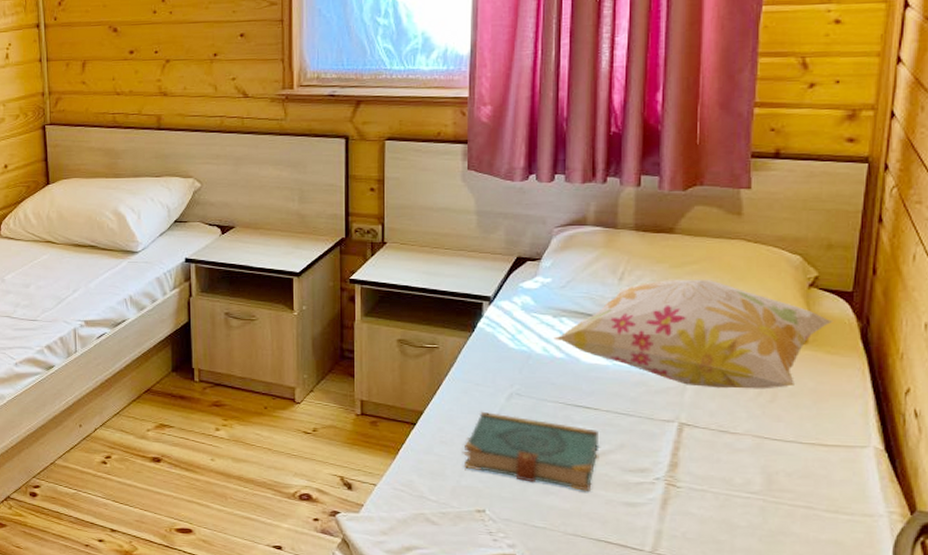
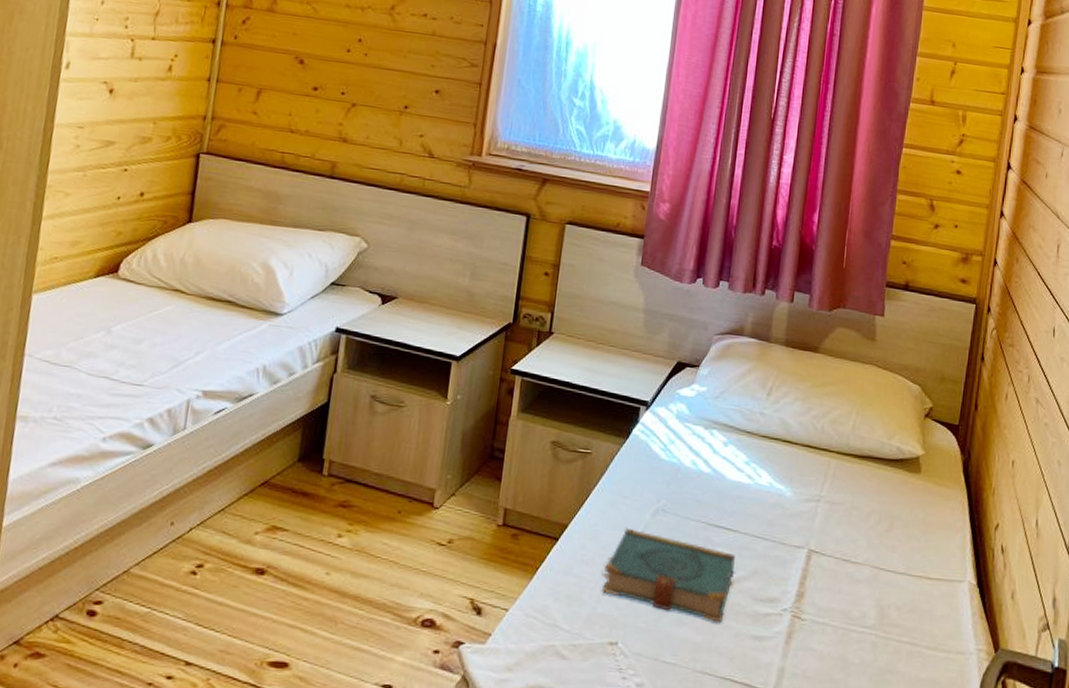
decorative pillow: present [554,280,833,389] -> none [703,398,942,518]

